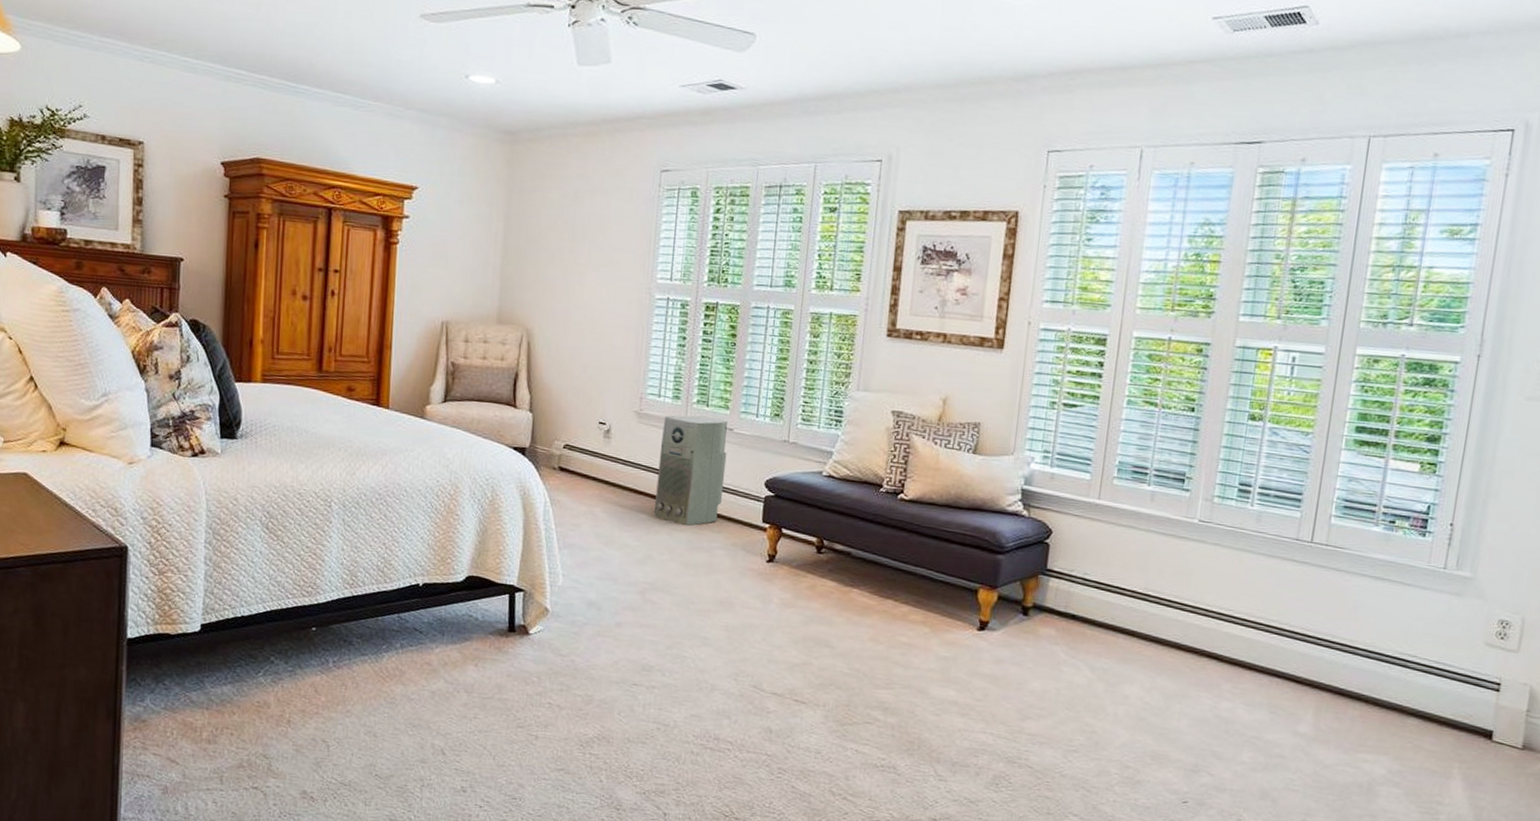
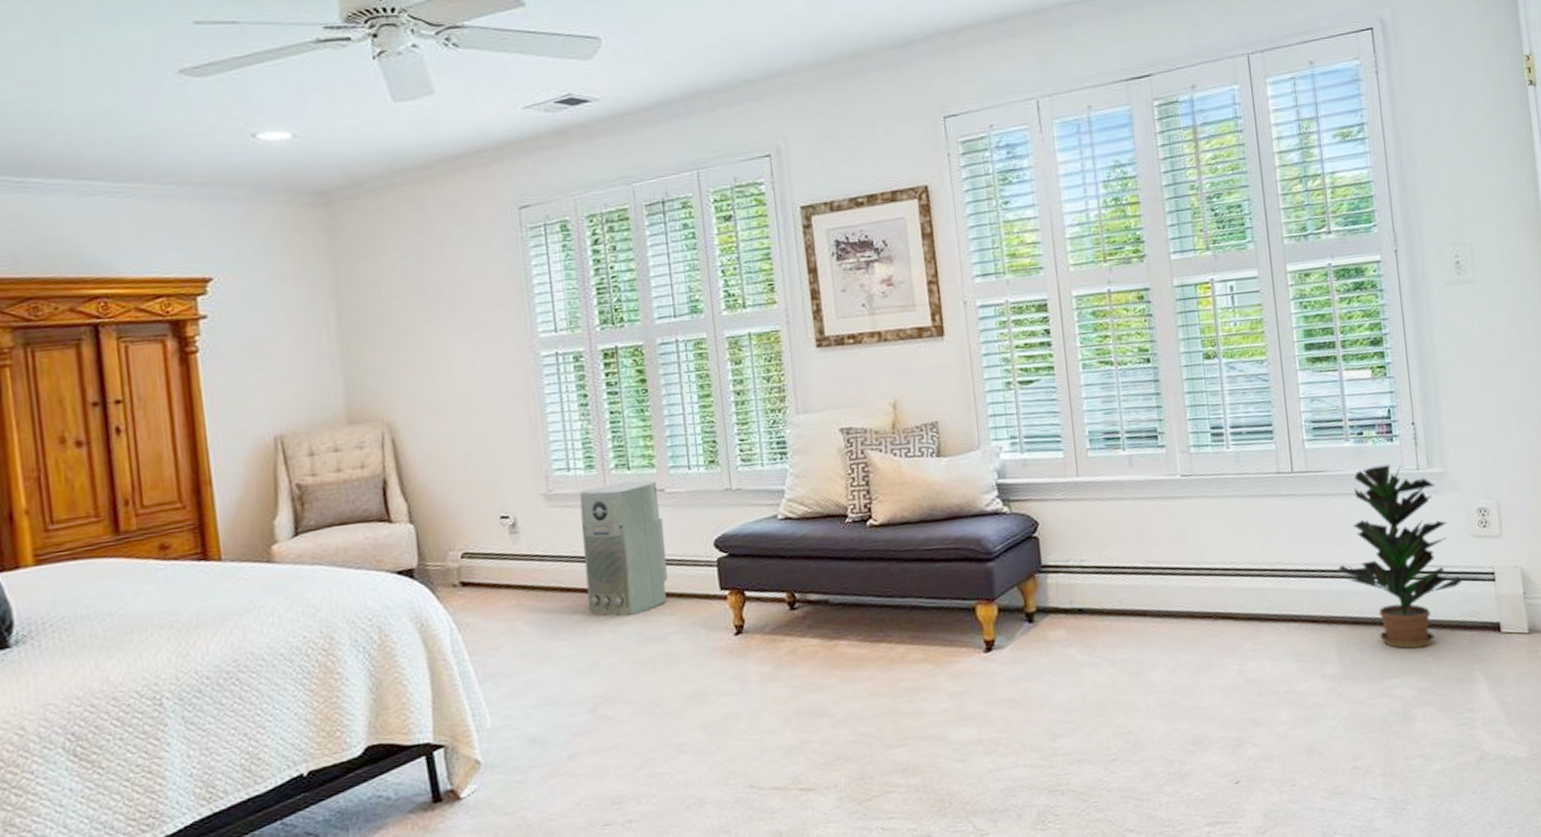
potted plant: none [1334,555,1464,734] -> present [1337,464,1463,649]

